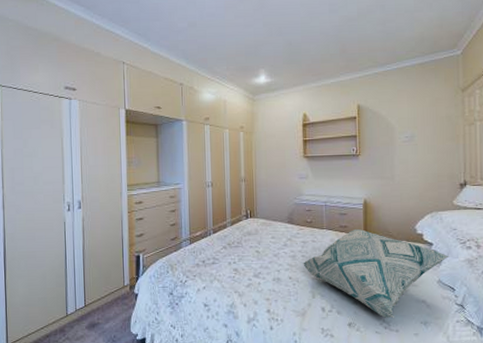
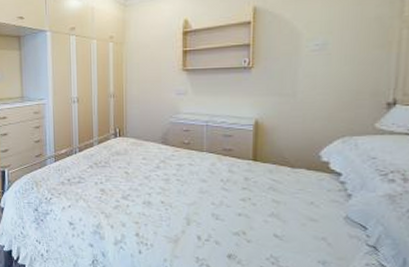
decorative pillow: present [303,229,449,319] -> none [178,154,363,255]

